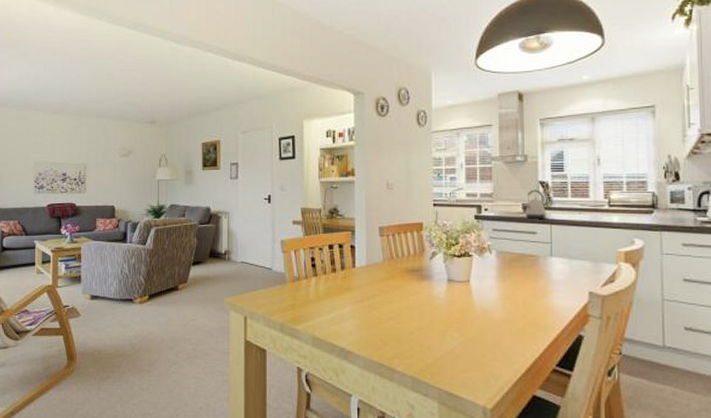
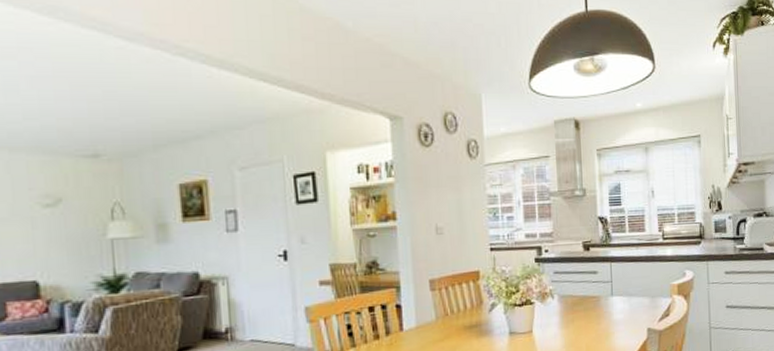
kettle: present [524,189,546,220] -> none [584,226,606,259]

